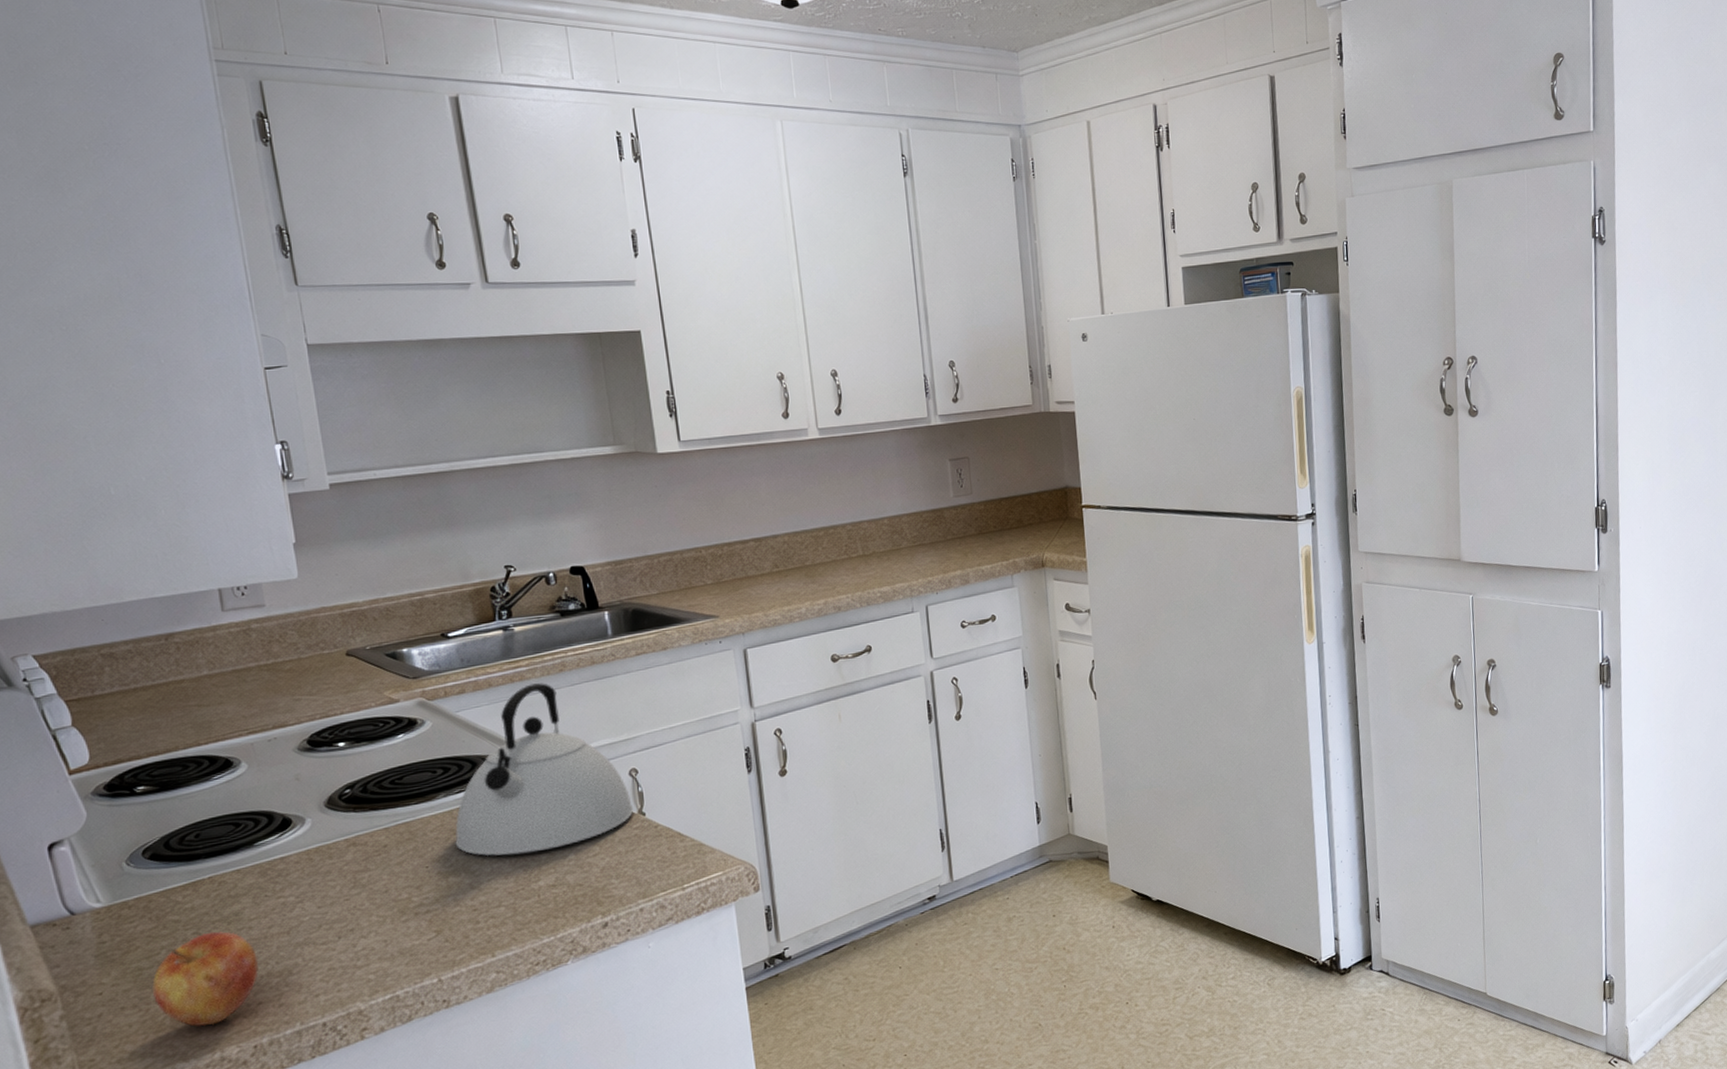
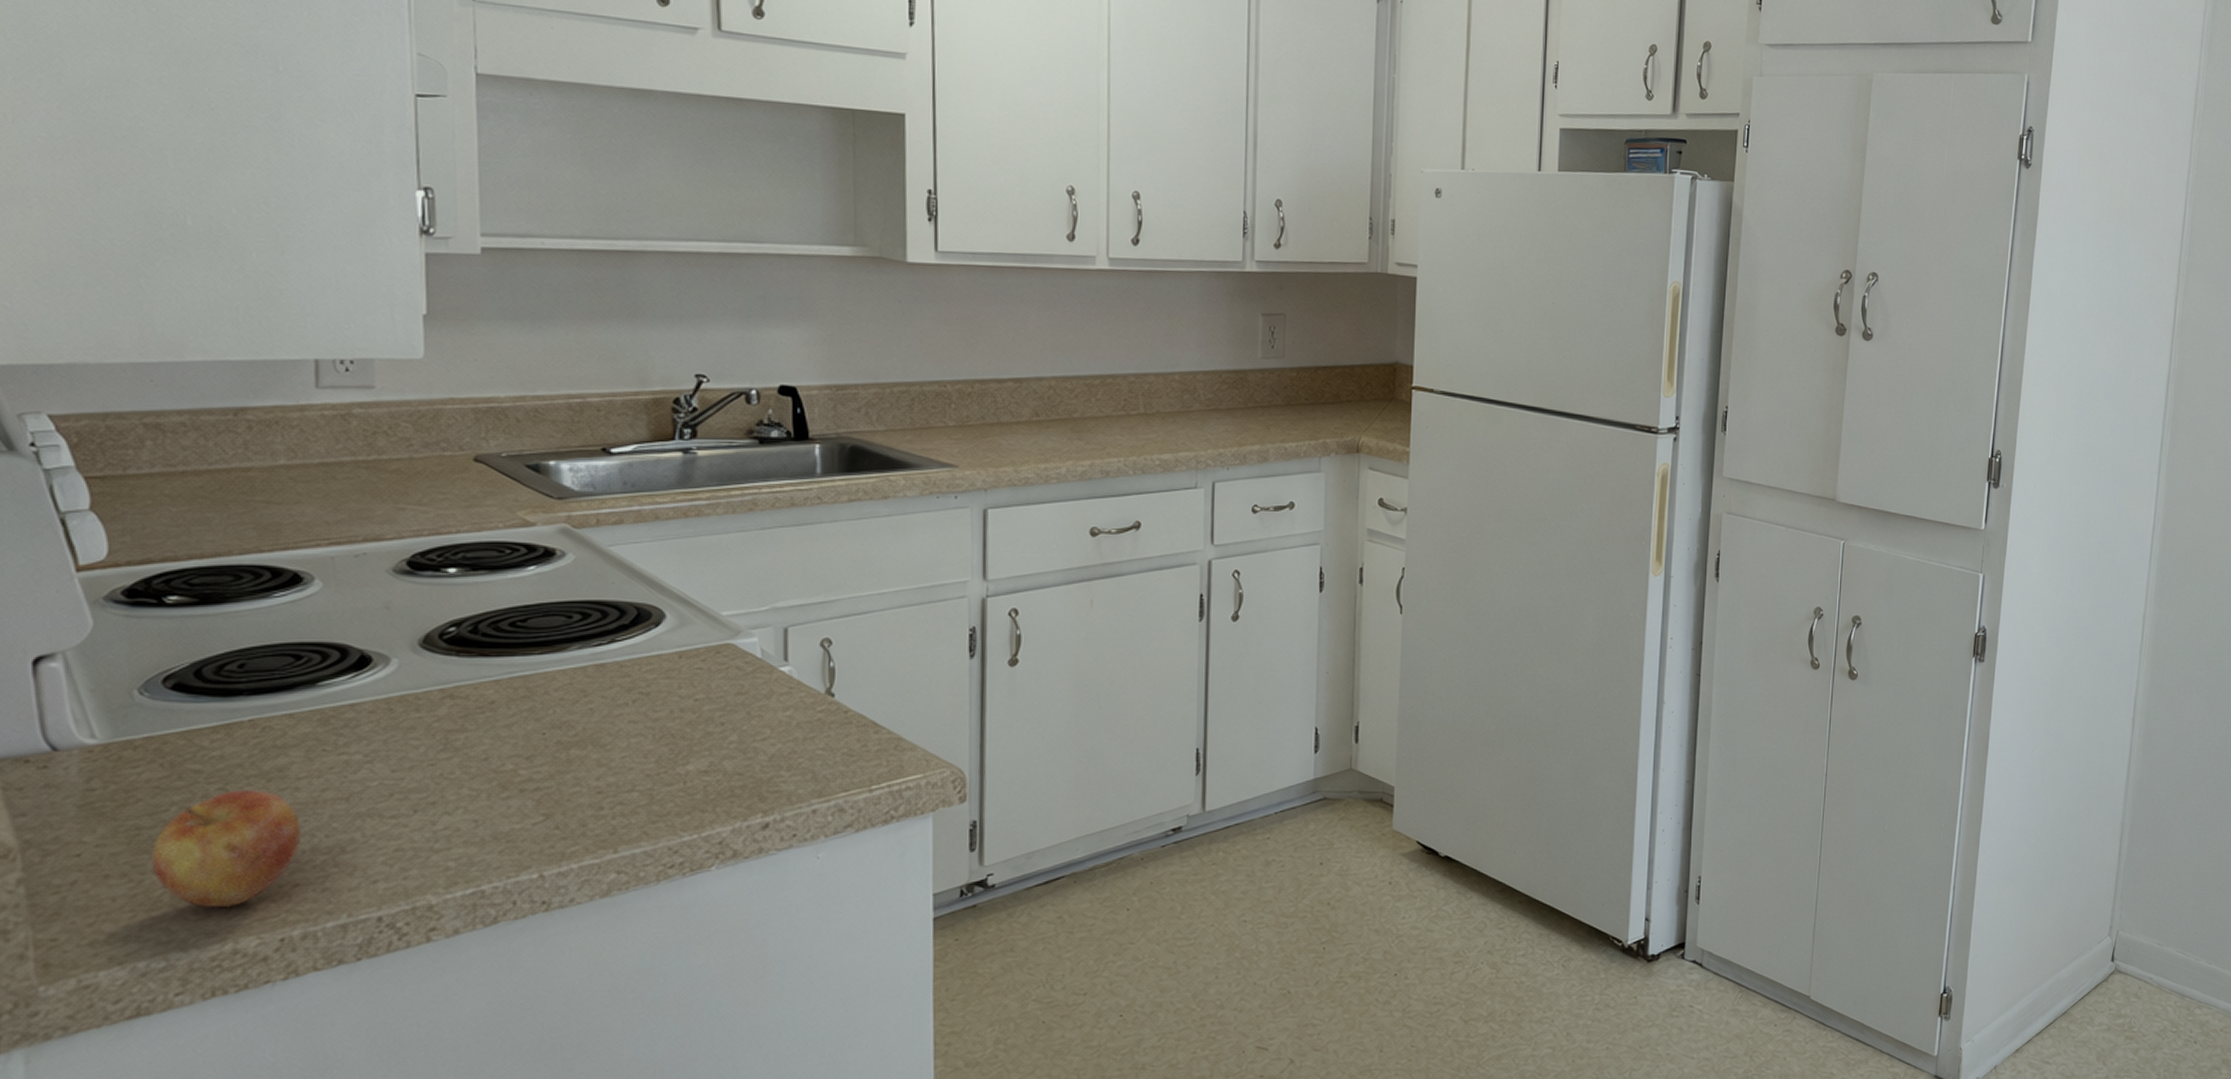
kettle: present [455,683,634,857] -> none [585,522,821,729]

